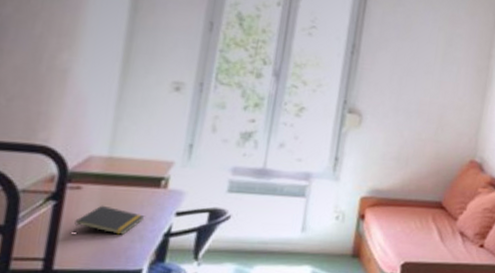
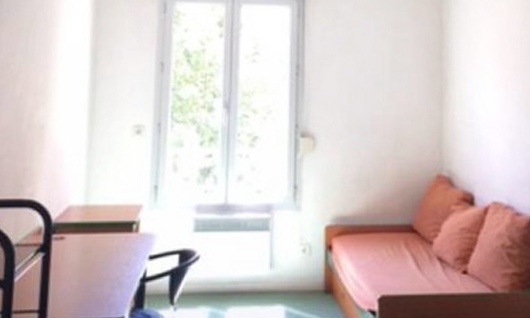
notepad: present [73,205,145,235] -> none [61,254,122,283]

